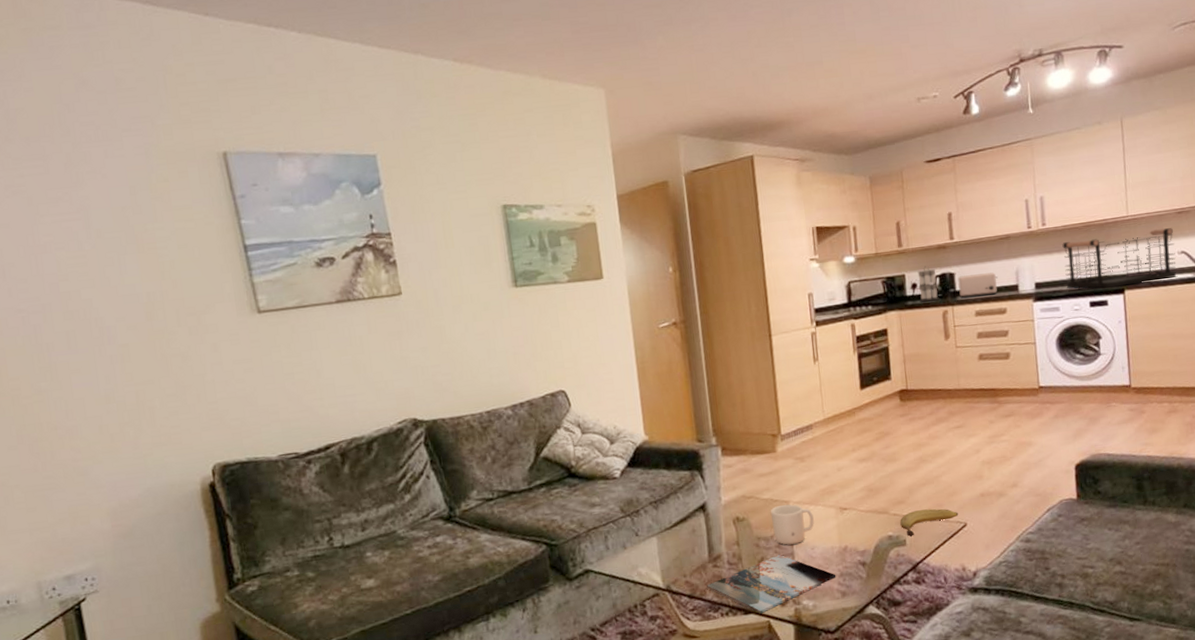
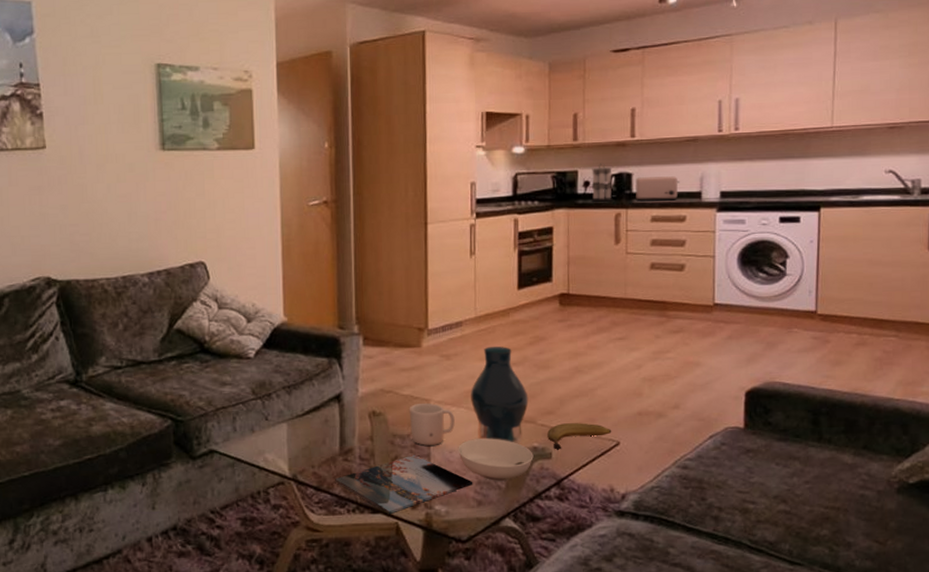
bowl: none [819,531,890,572] -> present [458,438,534,481]
vase: none [826,444,880,535] -> present [471,346,529,444]
dish rack: present [1062,228,1177,289] -> none [755,143,883,204]

